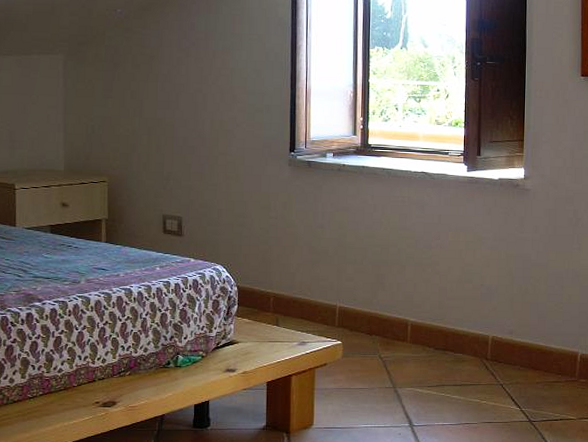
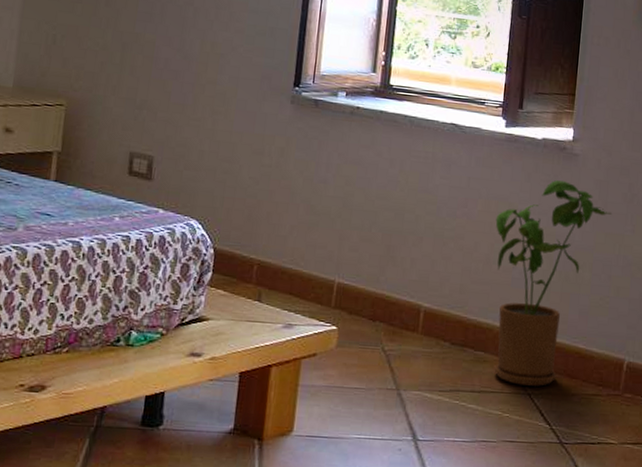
house plant: none [464,212,560,378] -> present [494,180,612,386]

